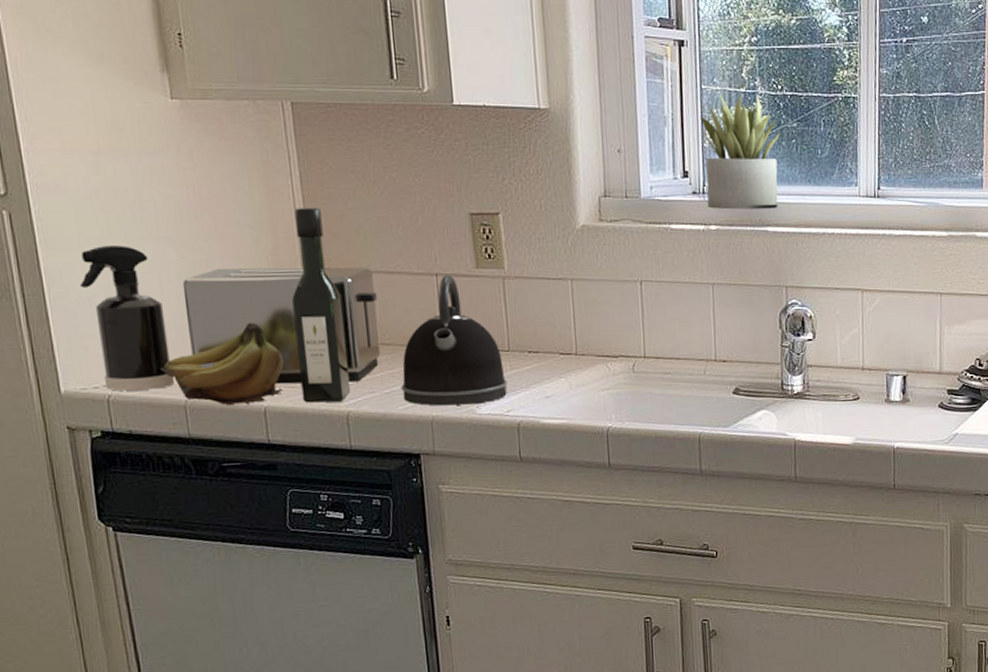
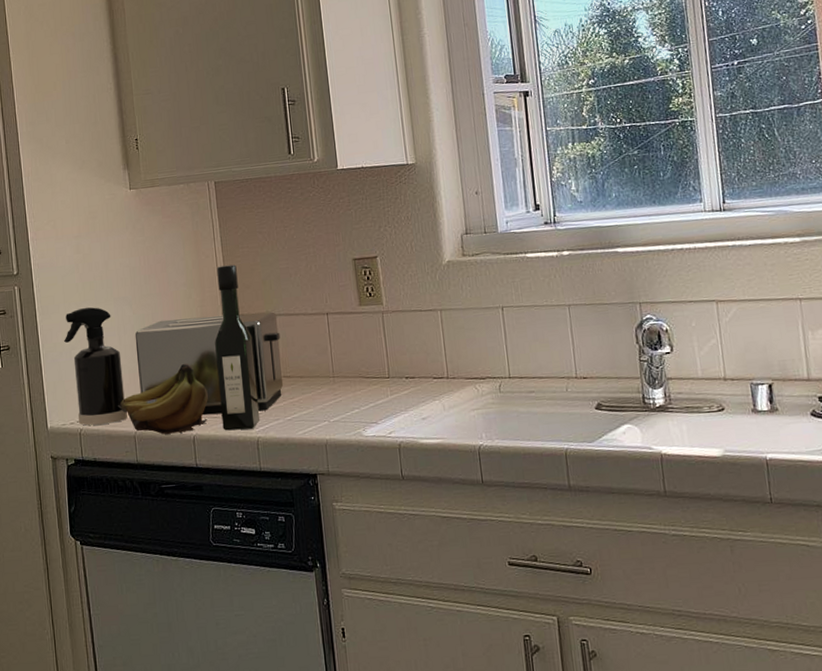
kettle: present [401,275,508,406] -> none [300,313,389,430]
succulent plant: present [700,93,780,210] -> none [546,129,626,236]

